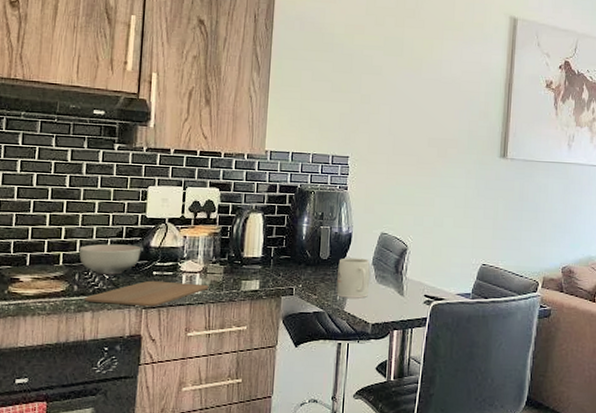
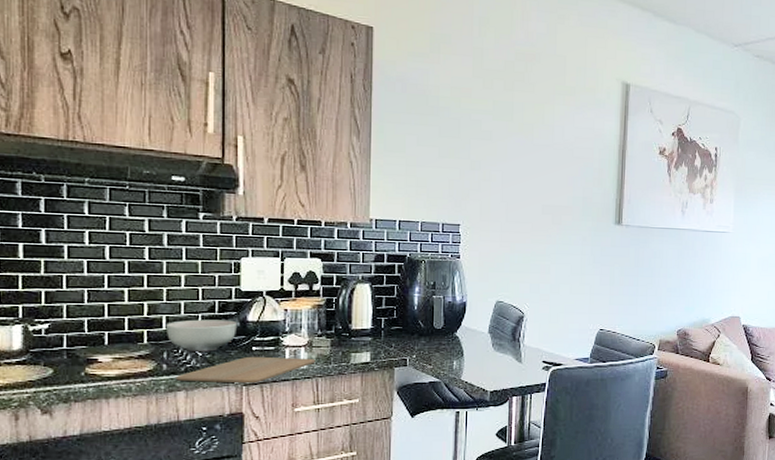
mug: present [336,257,371,299] -> none [452,327,487,367]

